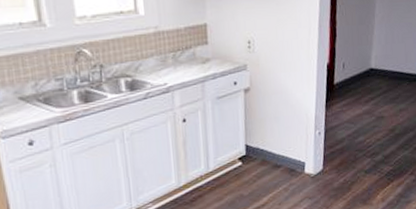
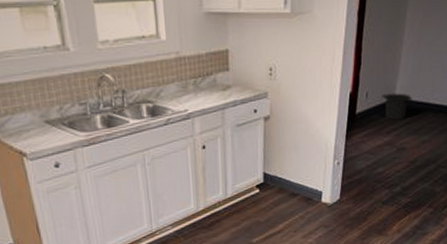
trash can: none [357,63,388,89] -> present [381,93,413,120]

